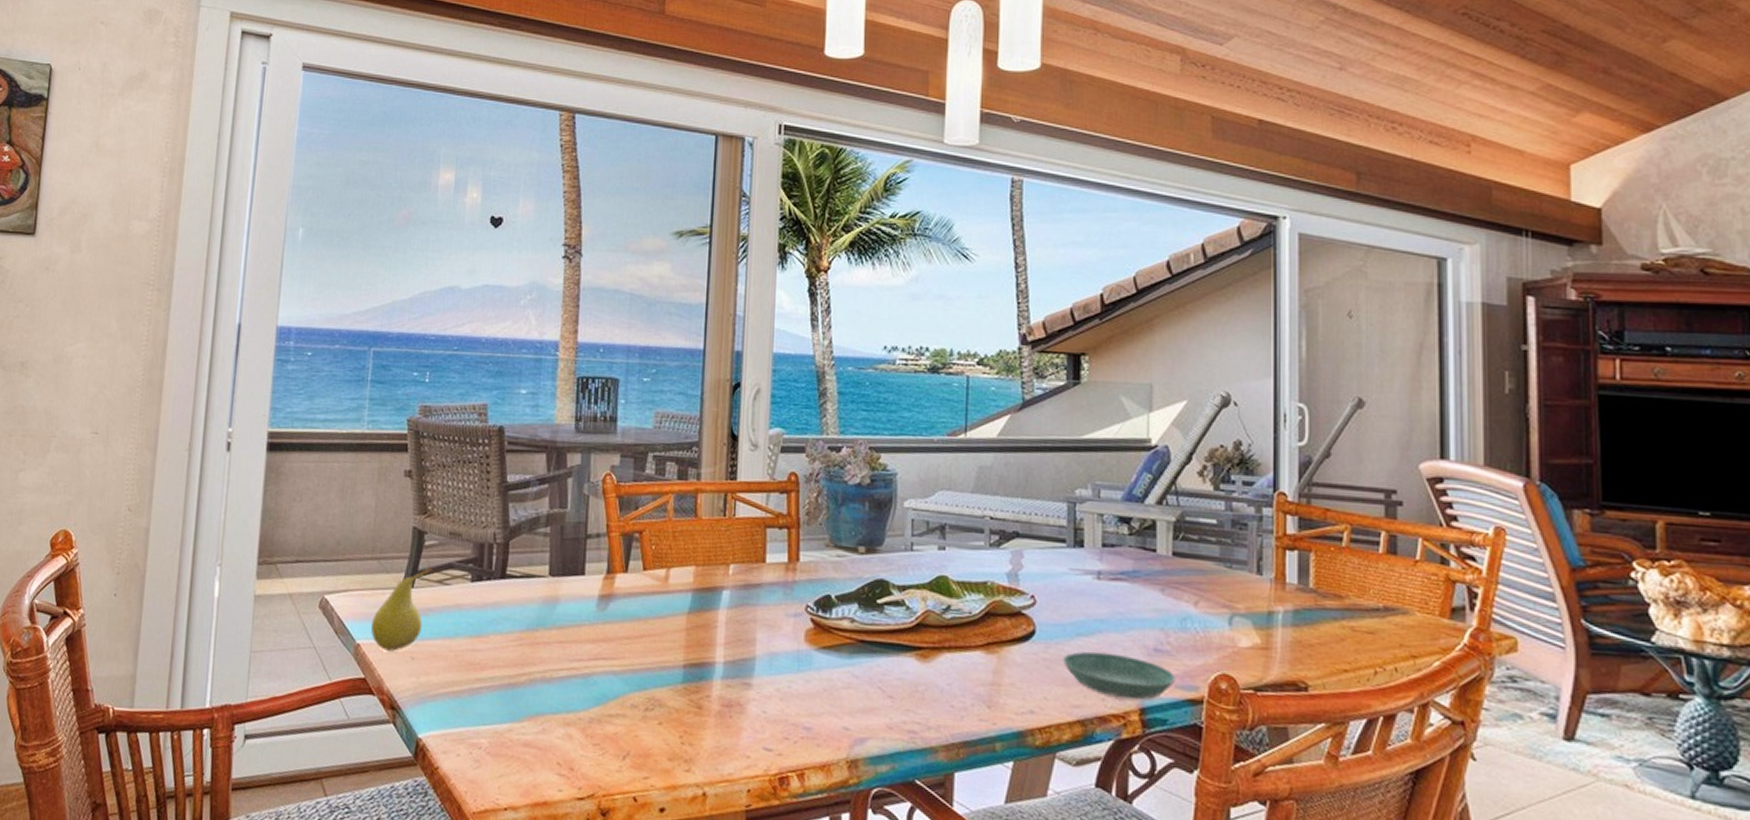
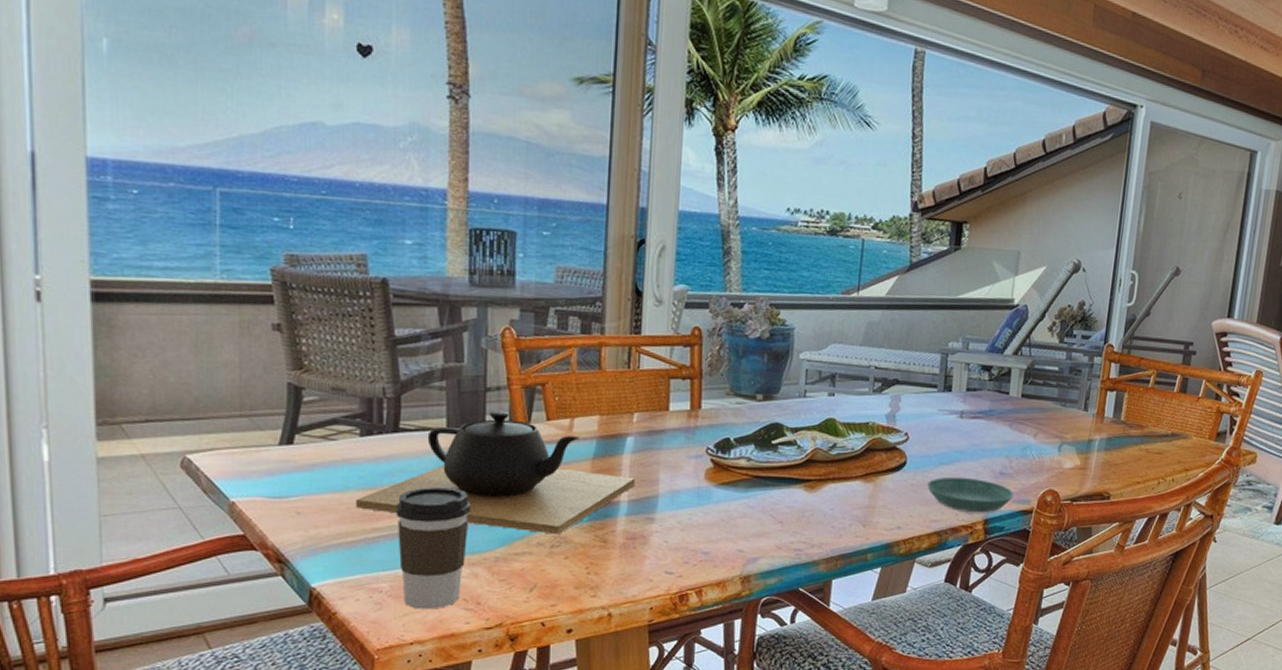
fruit: present [371,567,433,652] -> none [247,423,314,507]
teapot: none [462,558,732,697] -> present [355,410,636,535]
coffee cup: none [498,637,569,772] -> present [395,487,471,610]

